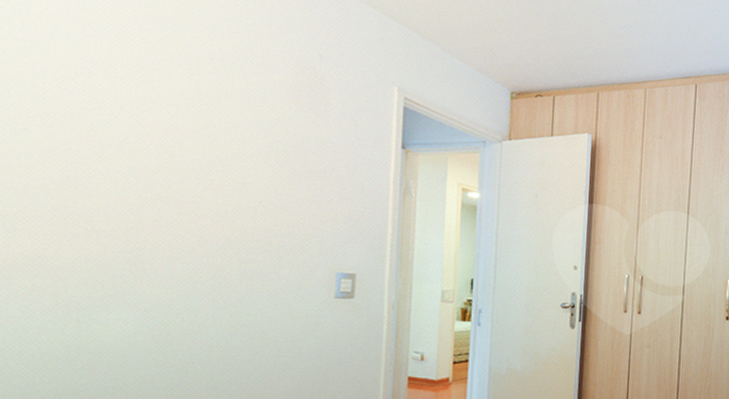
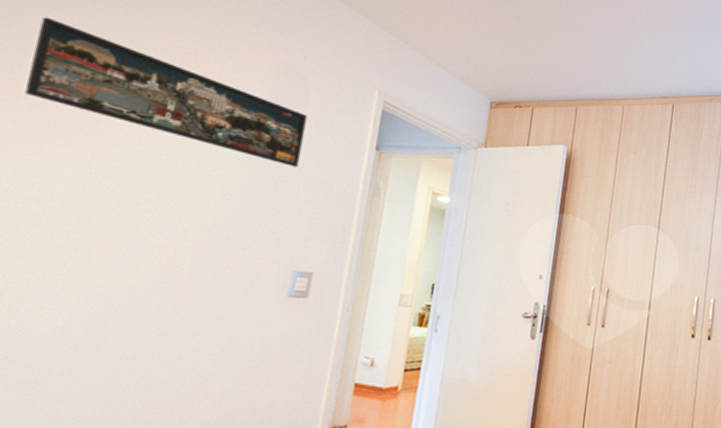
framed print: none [53,28,331,170] -> present [25,17,308,168]

